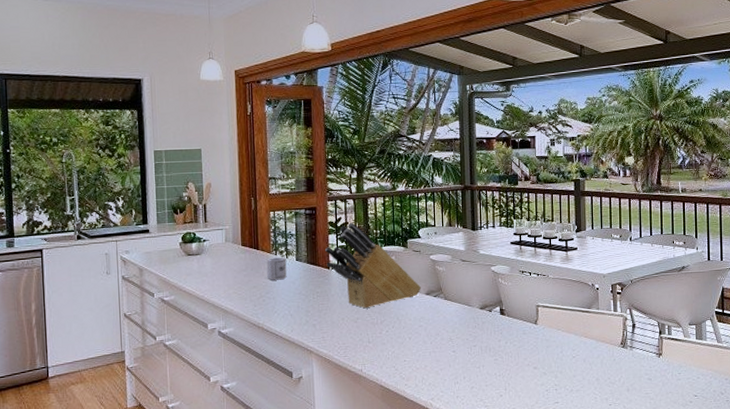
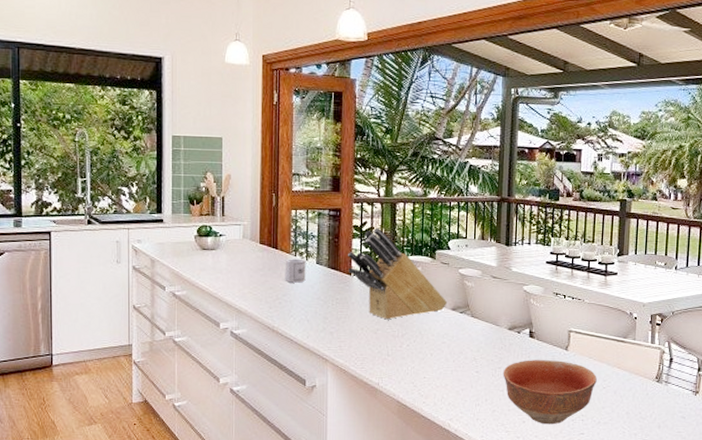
bowl: none [478,334,566,397] -> present [503,360,597,425]

